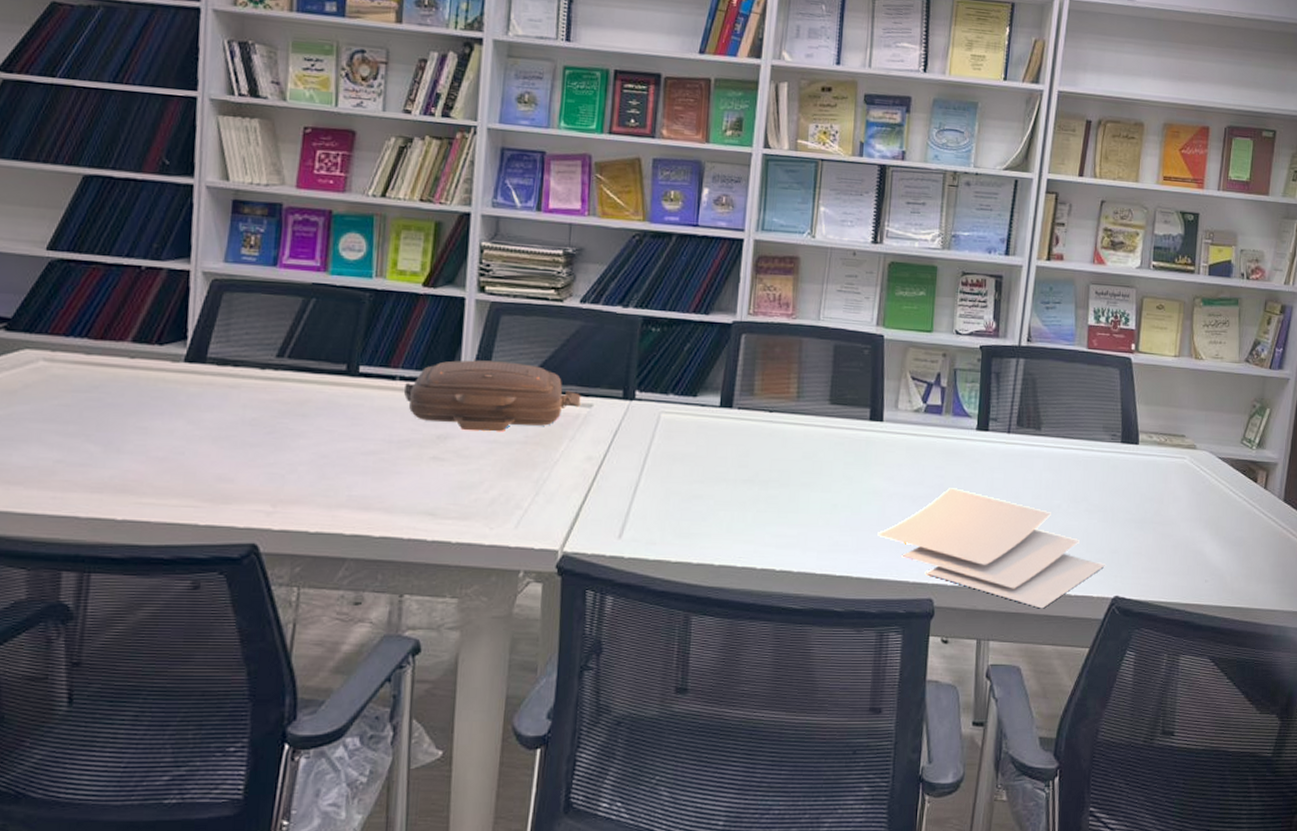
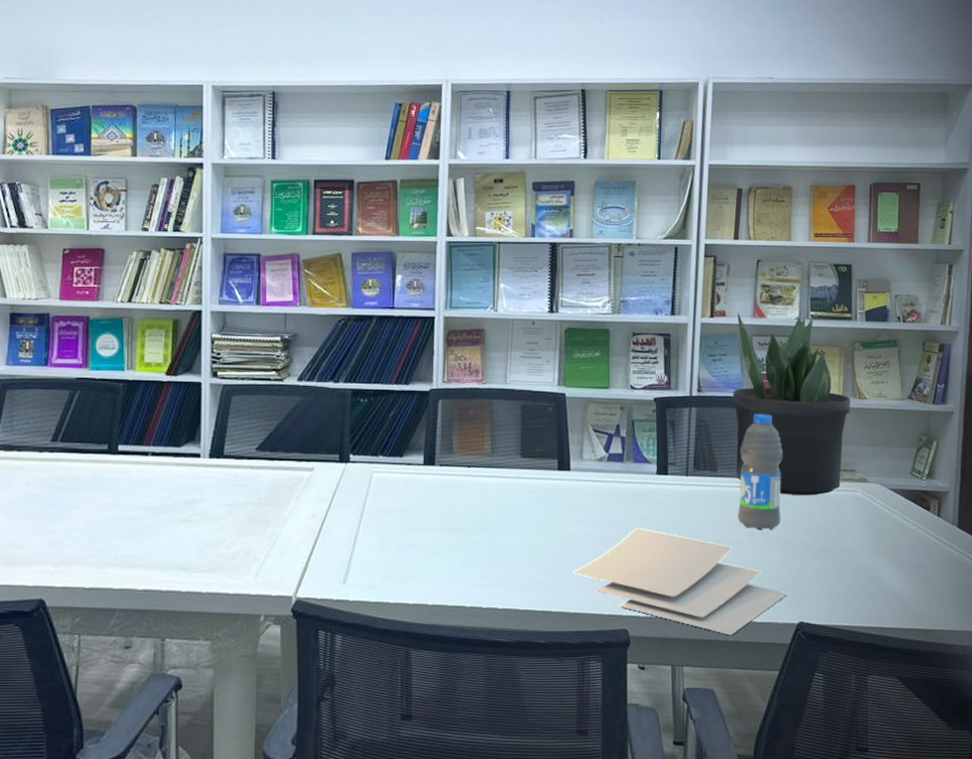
laptop bag: present [403,360,581,432] -> none [155,435,303,496]
water bottle: none [1059,368,1112,495] -> present [738,413,783,529]
planter: none [1060,258,1187,461] -> present [732,313,851,496]

